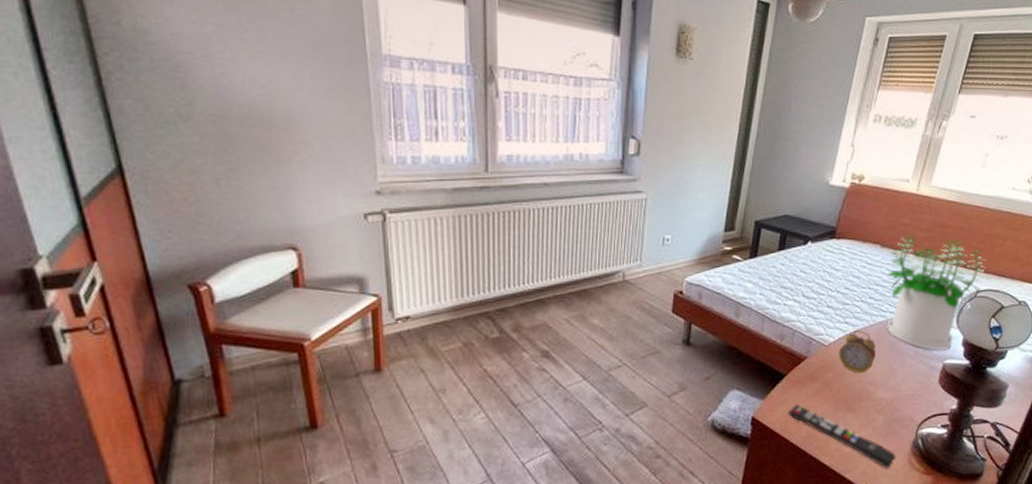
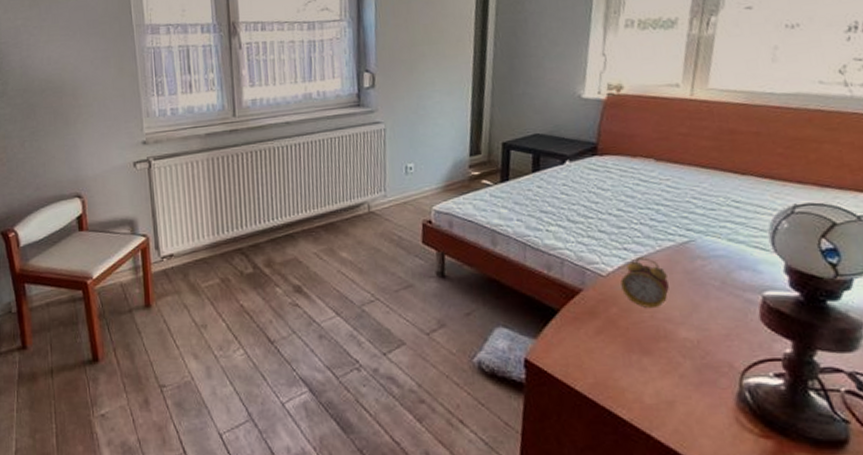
remote control: present [788,404,897,469] -> none [568,344,718,428]
potted plant: present [887,233,991,351] -> none [667,143,811,281]

